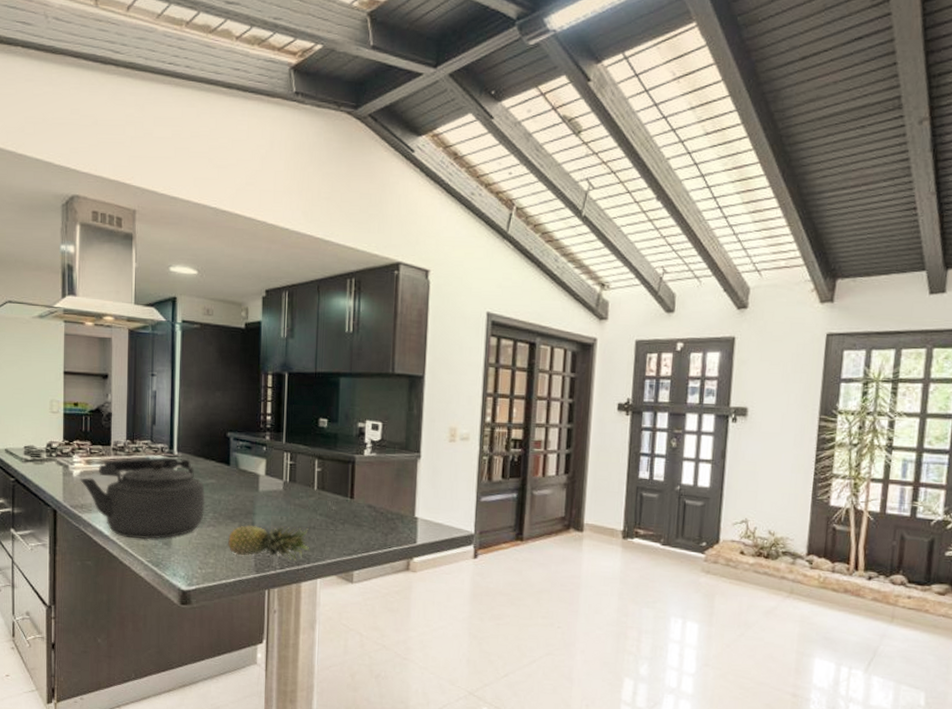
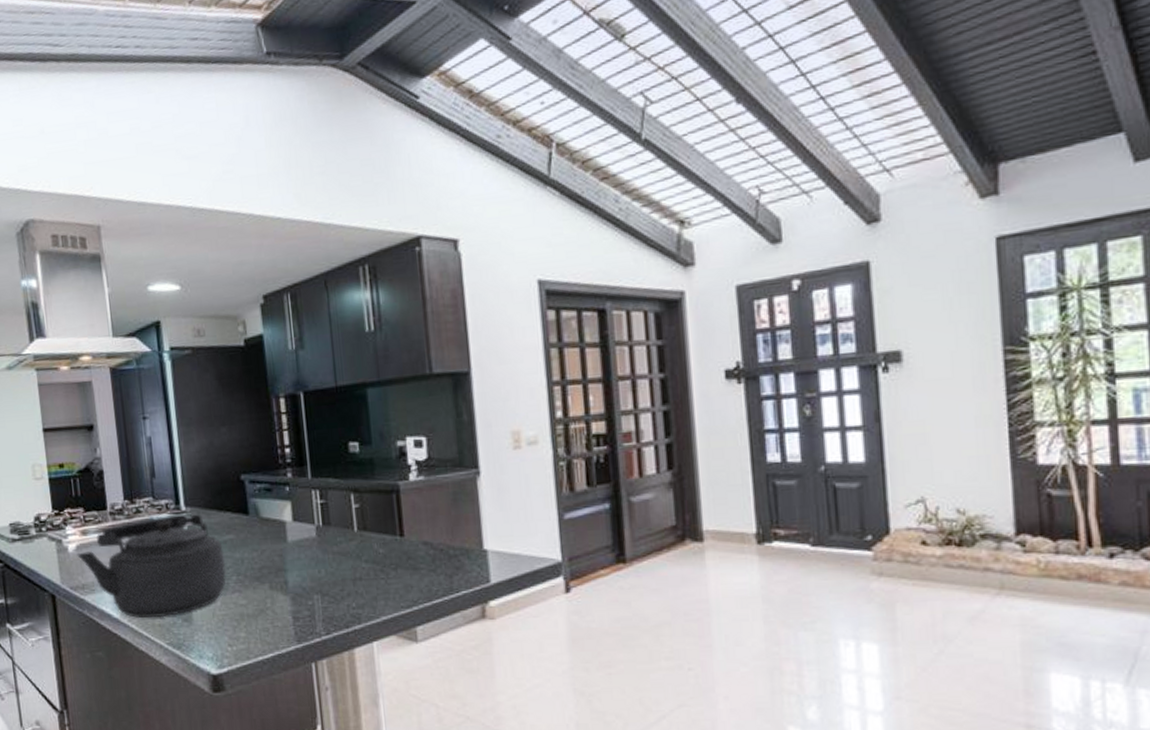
fruit: present [227,524,310,560] -> none [258,579,359,624]

